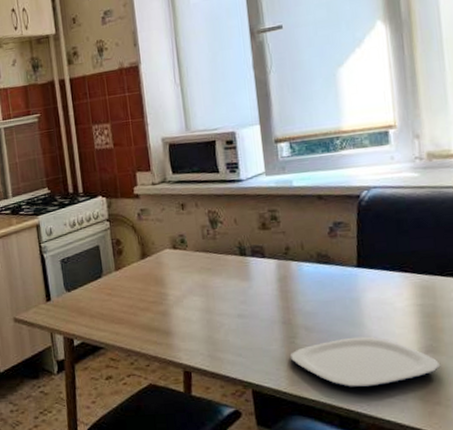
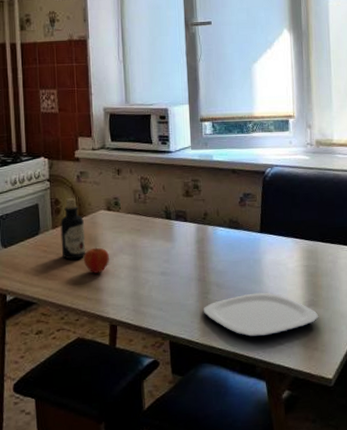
bottle: none [123,237,152,303] -> present [60,198,85,260]
apple: none [150,289,179,317] -> present [83,247,109,273]

